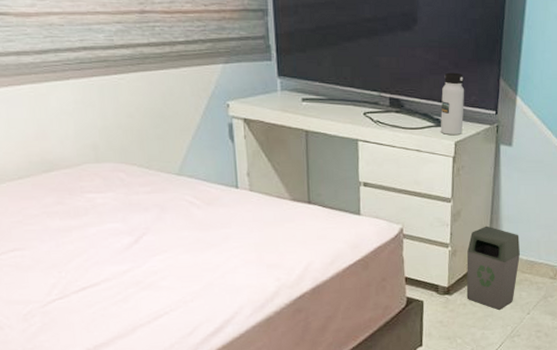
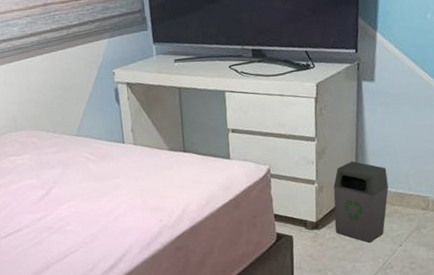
water bottle: present [440,72,465,136] -> none [301,17,324,78]

